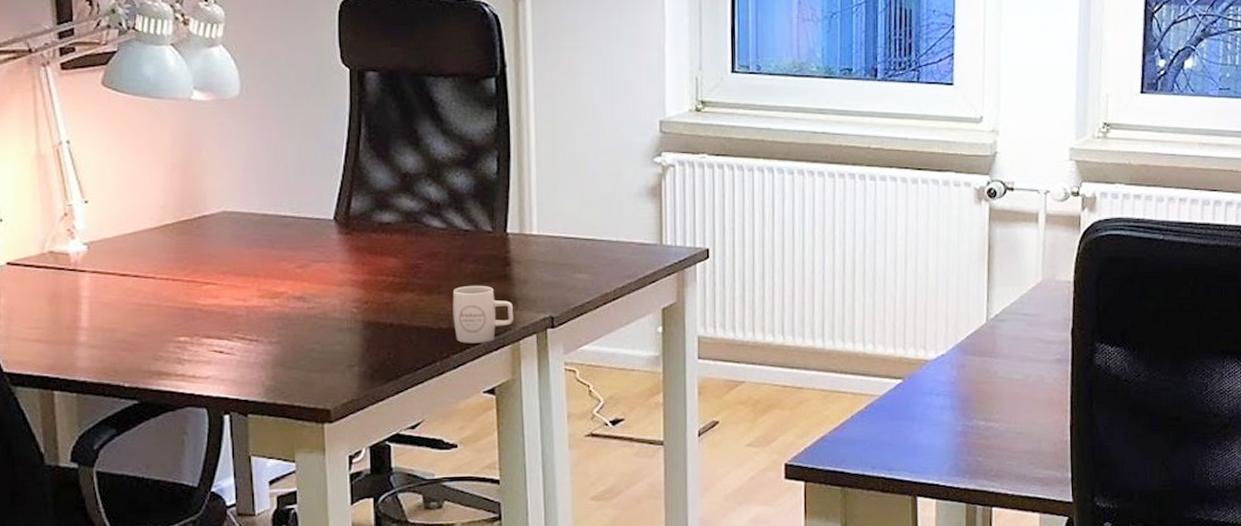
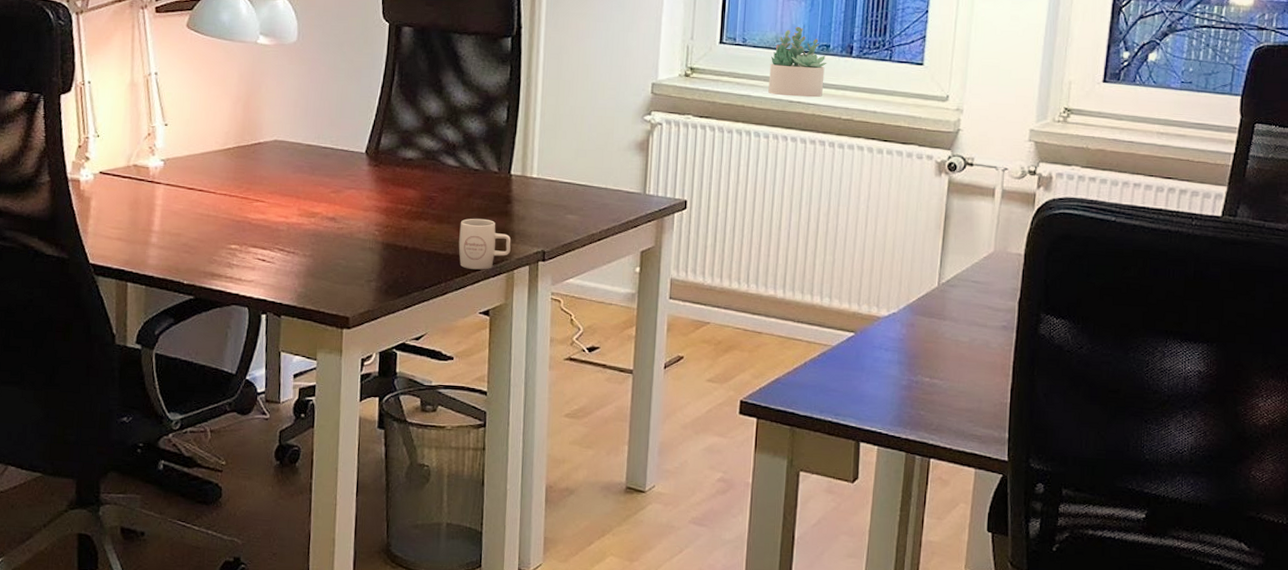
succulent plant: none [788,49,851,127] -> present [768,26,827,98]

